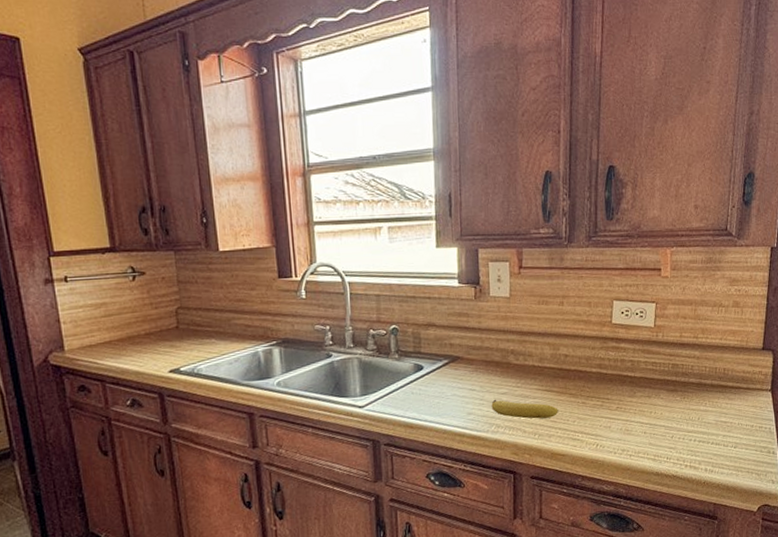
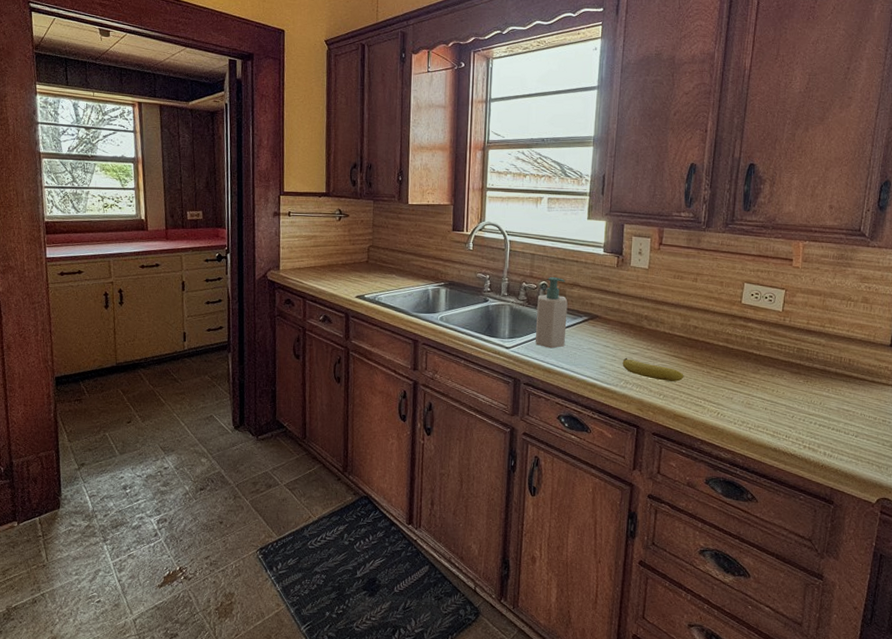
soap bottle: none [389,319,426,401] -> present [535,277,568,349]

